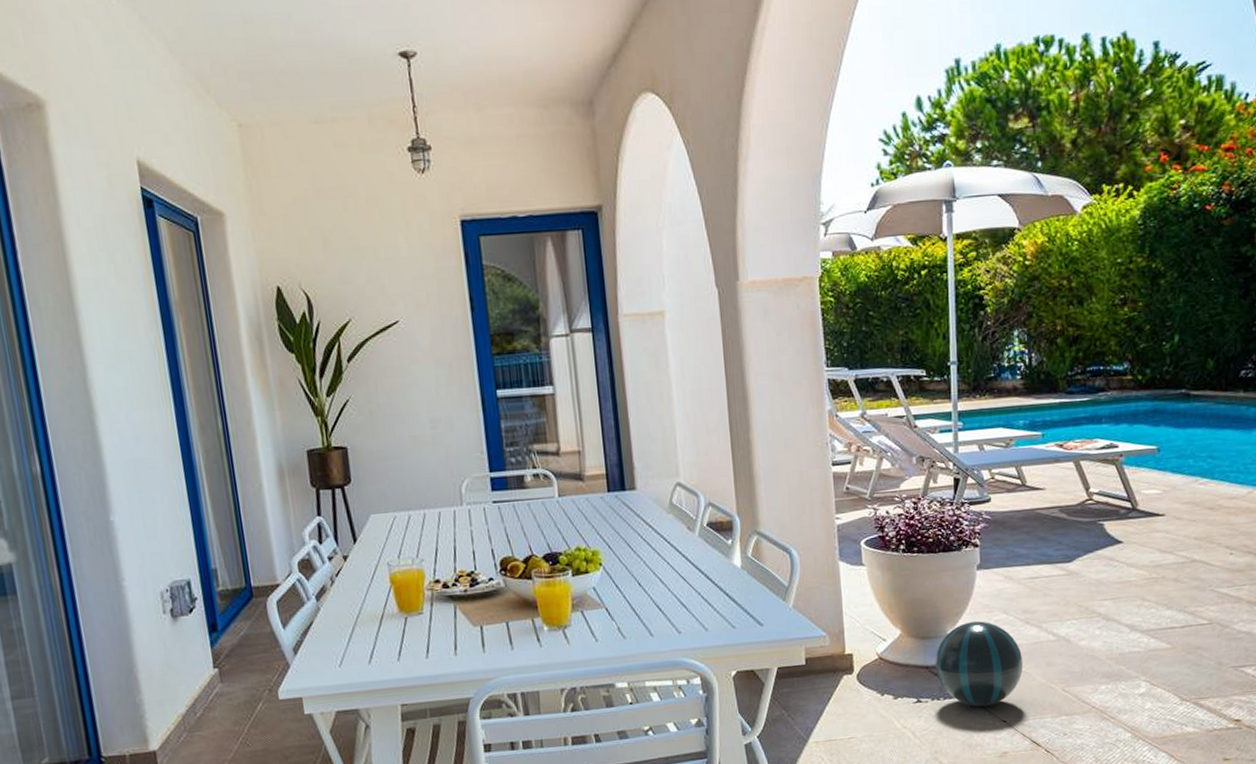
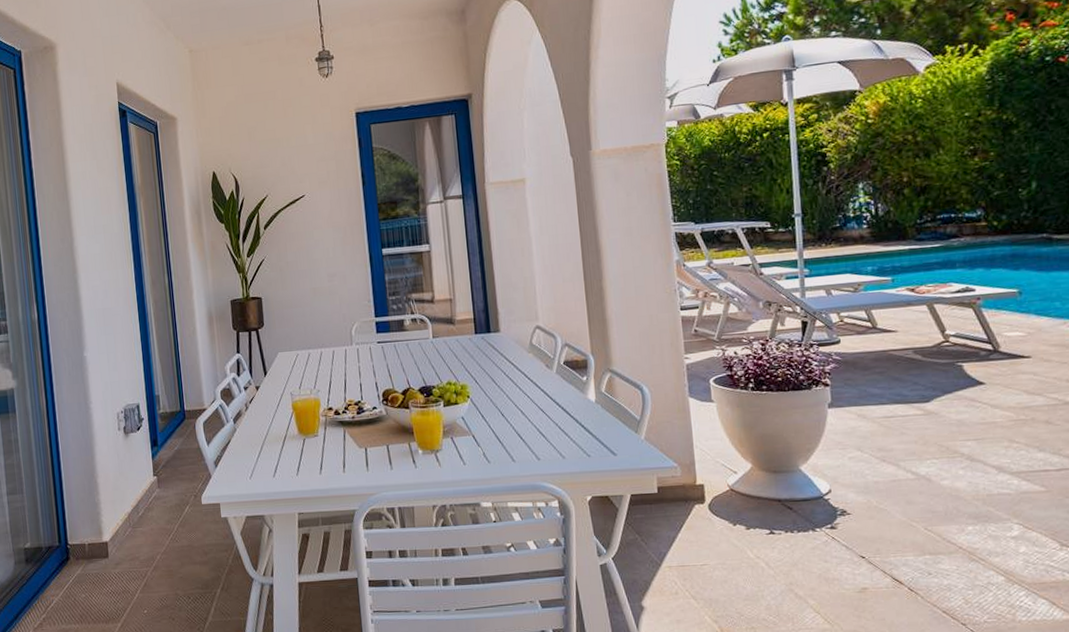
beach ball: present [935,621,1024,707] -> none [787,457,881,541]

